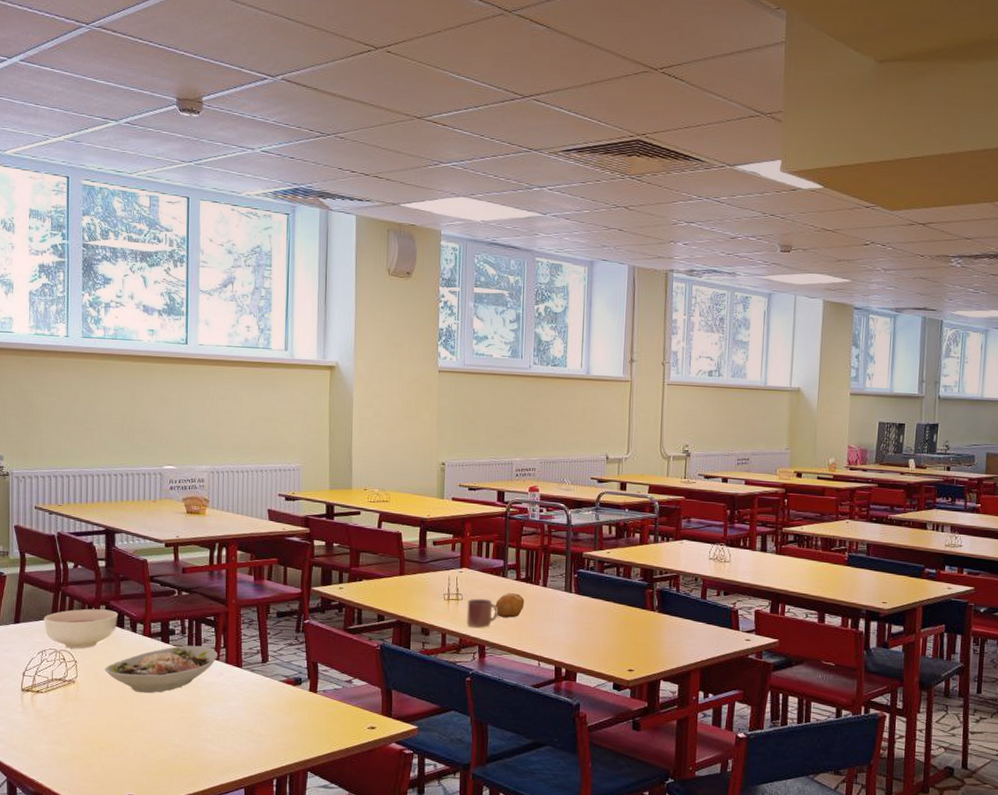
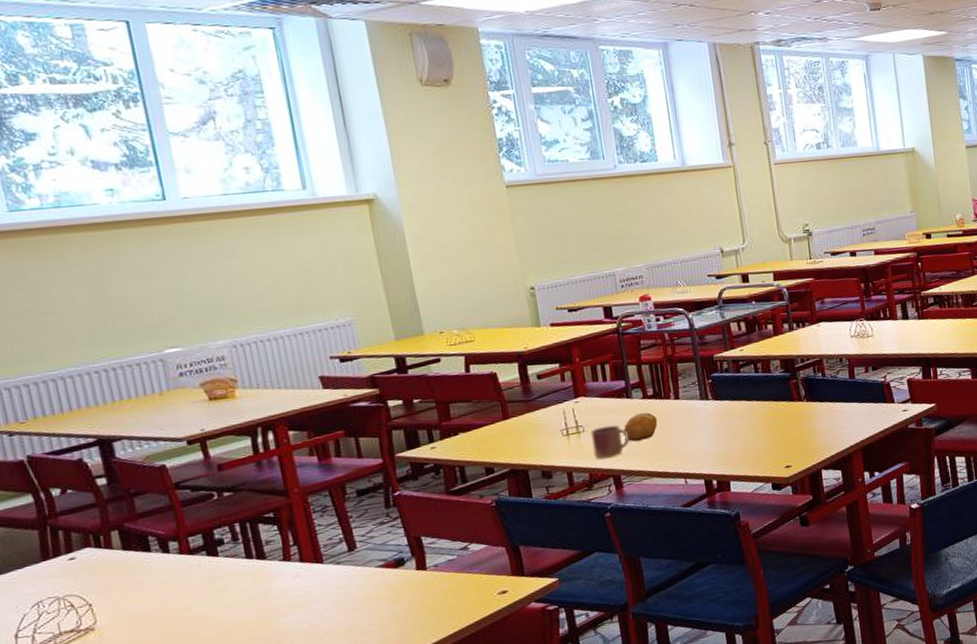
bowl: present [44,609,119,649] -> none [30,533,140,592]
salad: present [104,645,217,694] -> none [133,548,288,623]

